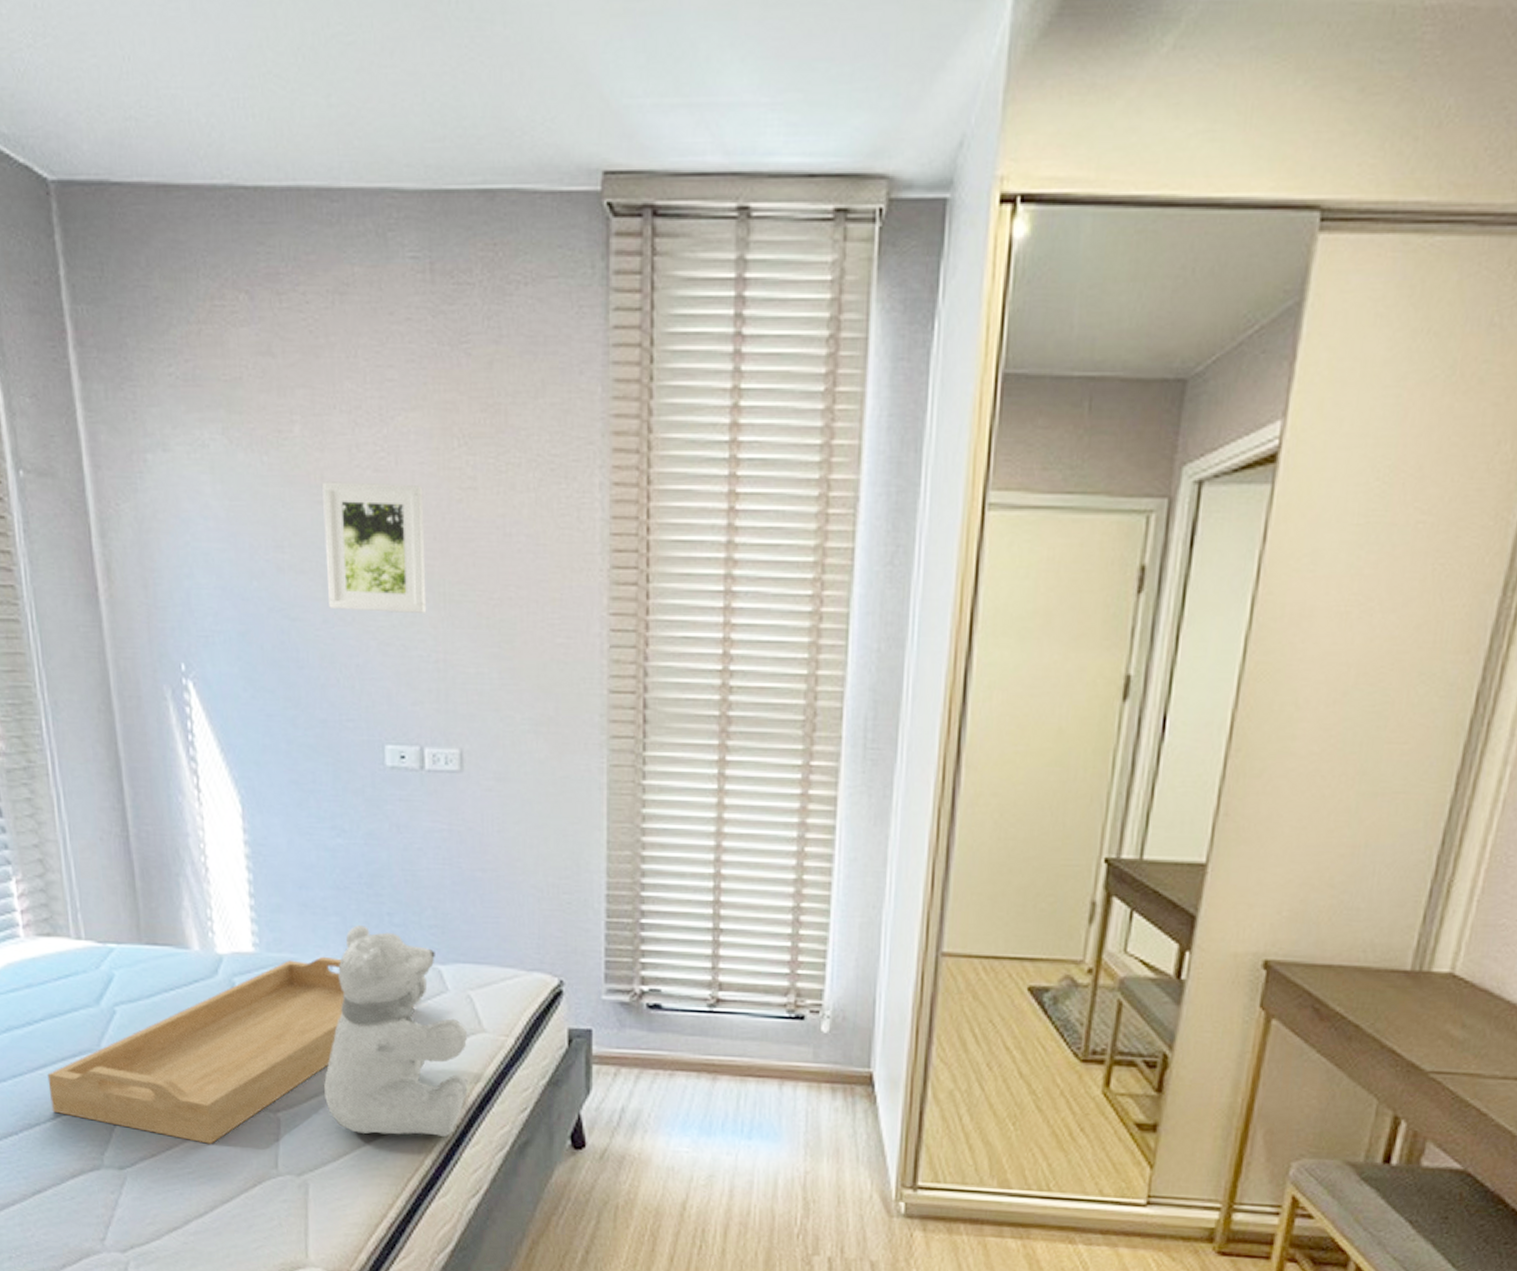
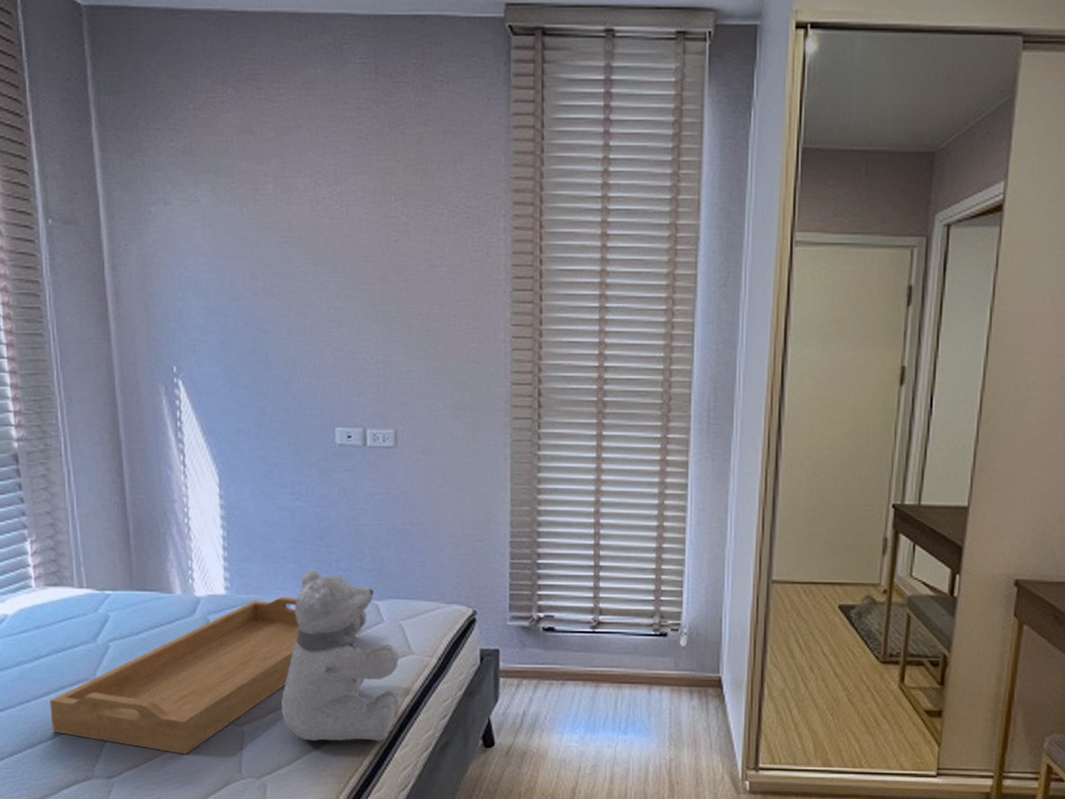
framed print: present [322,481,427,613] -> none [289,227,370,326]

